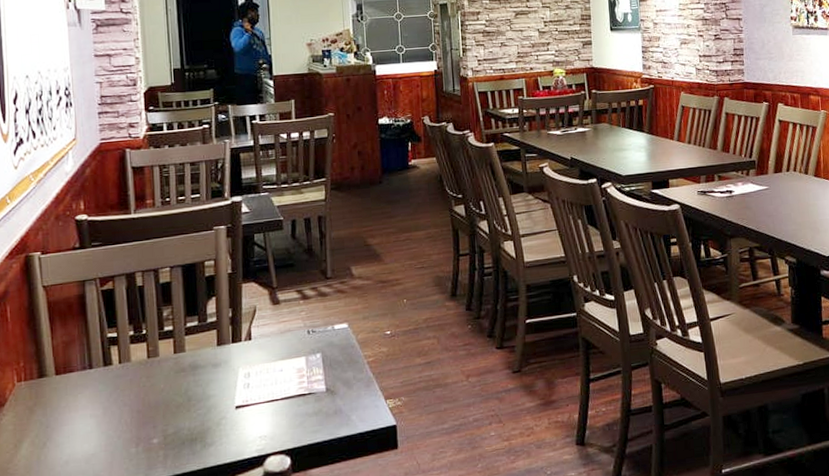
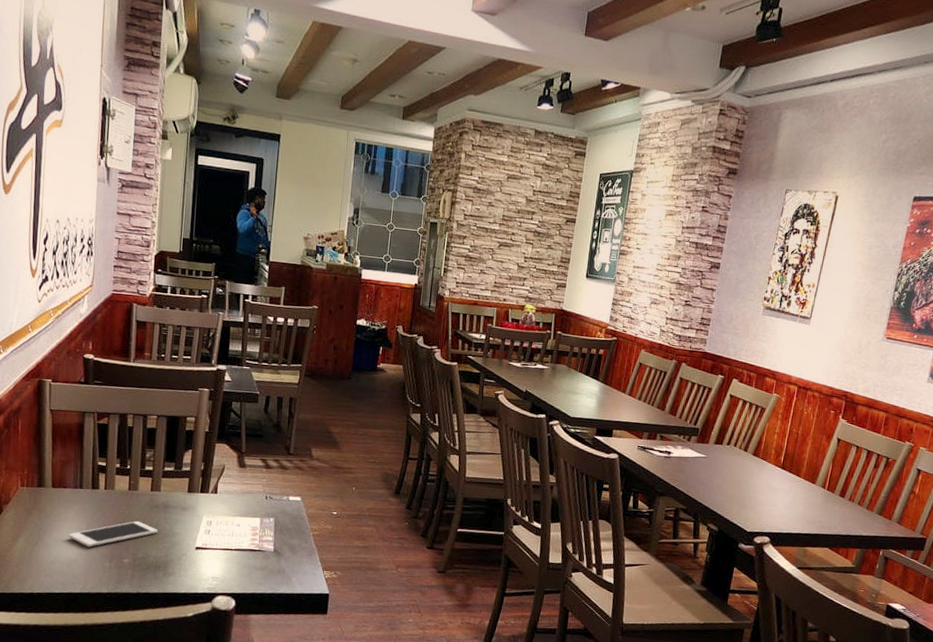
cell phone: none [82,391,189,435] -> present [68,521,158,547]

